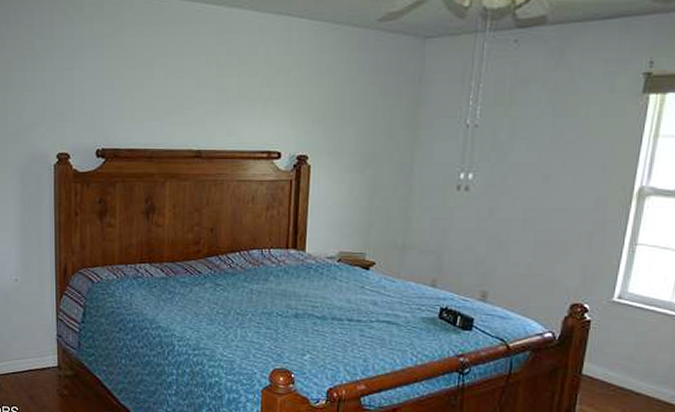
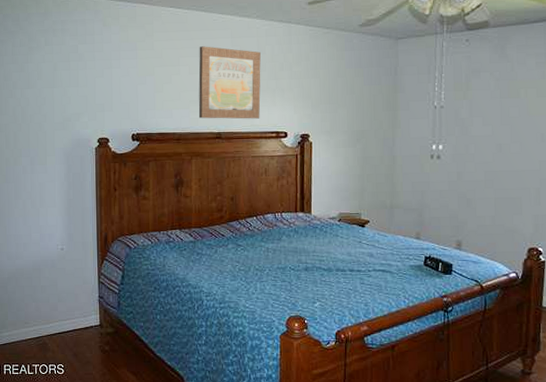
wall art: none [175,43,252,135] -> present [198,46,261,119]

